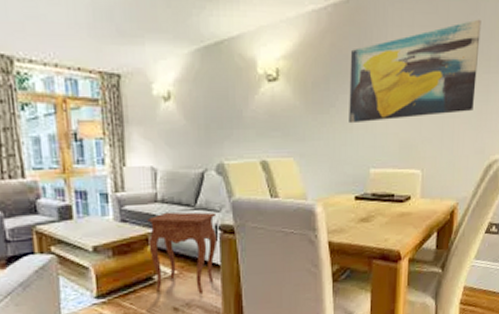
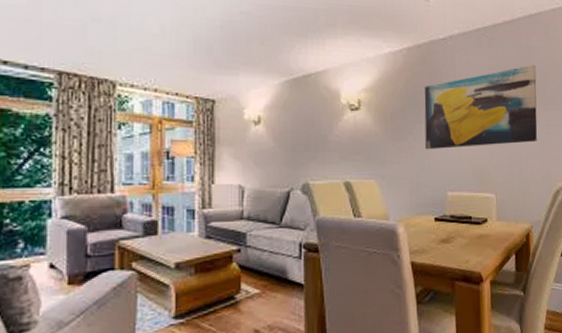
side table: present [147,211,218,295] -> none [232,229,302,316]

